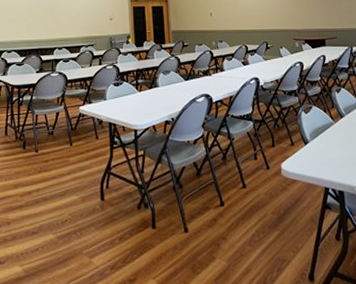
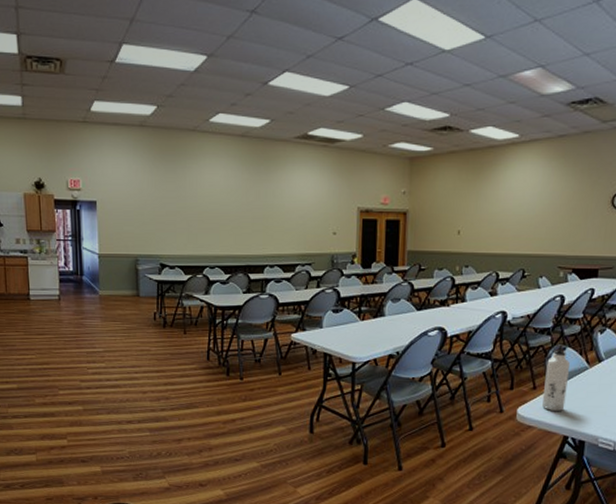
water bottle: none [299,104,321,165] -> present [542,344,570,412]

